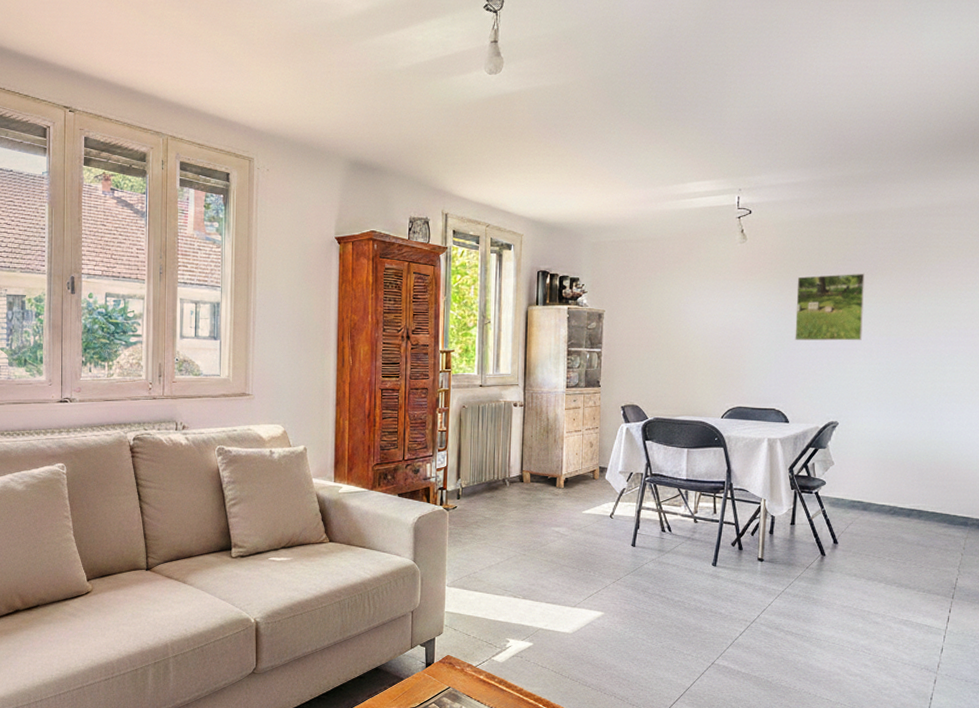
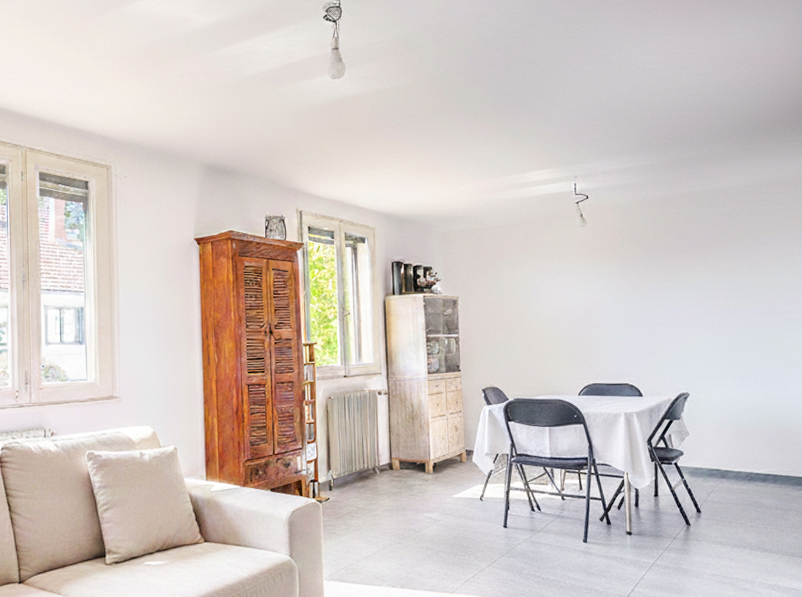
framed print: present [795,273,865,341] -> none [637,249,703,316]

